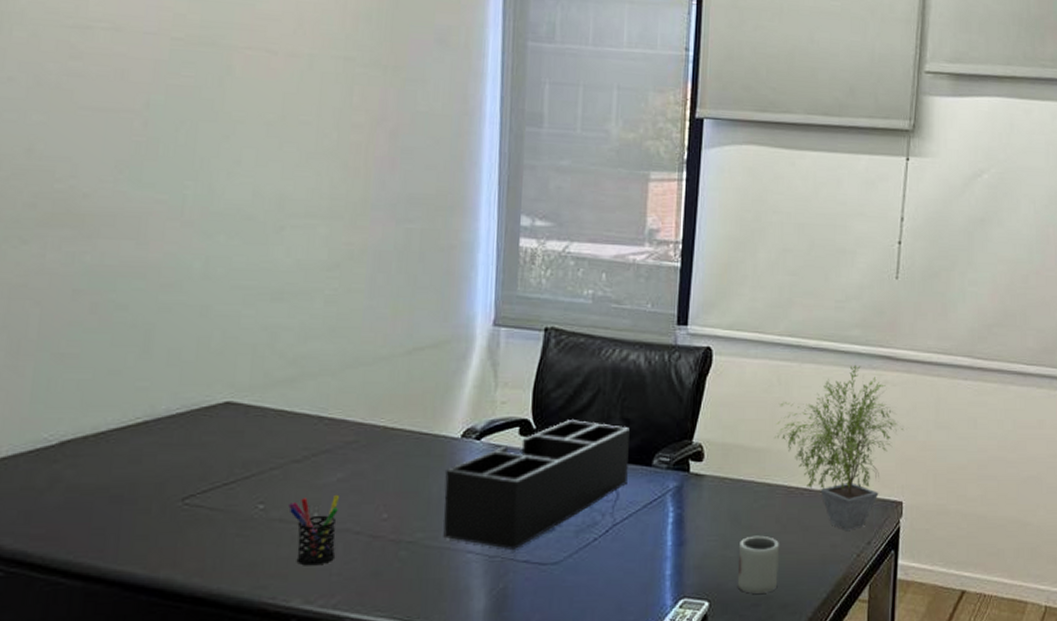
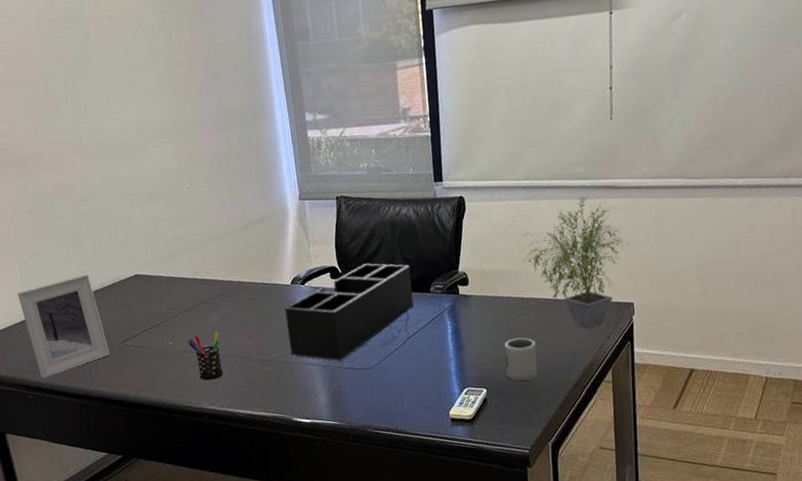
picture frame: none [19,392,157,545] -> present [17,273,110,378]

